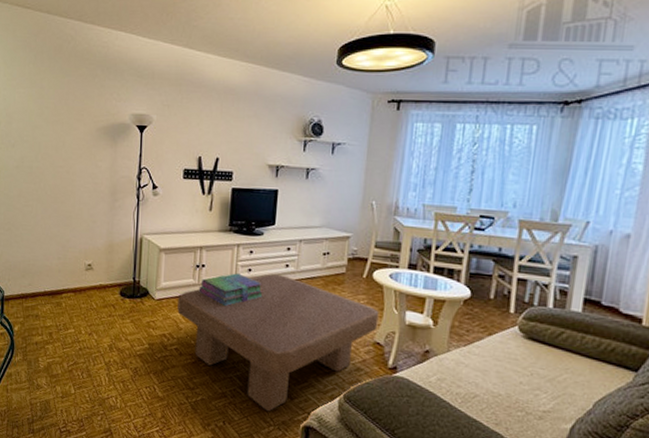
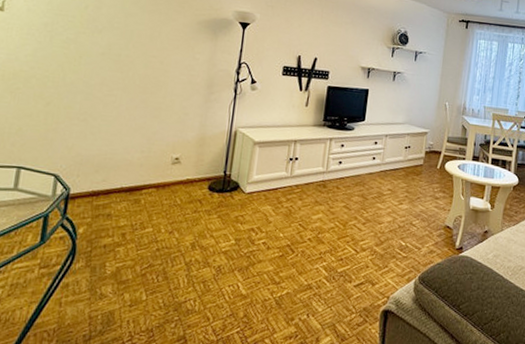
coffee table: present [177,274,379,412] -> none [268,166,450,300]
stack of books: present [198,273,263,307] -> none [290,165,352,199]

